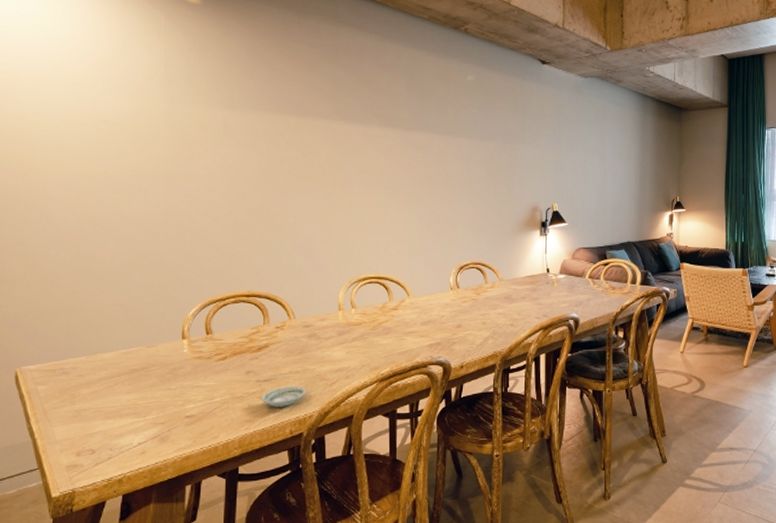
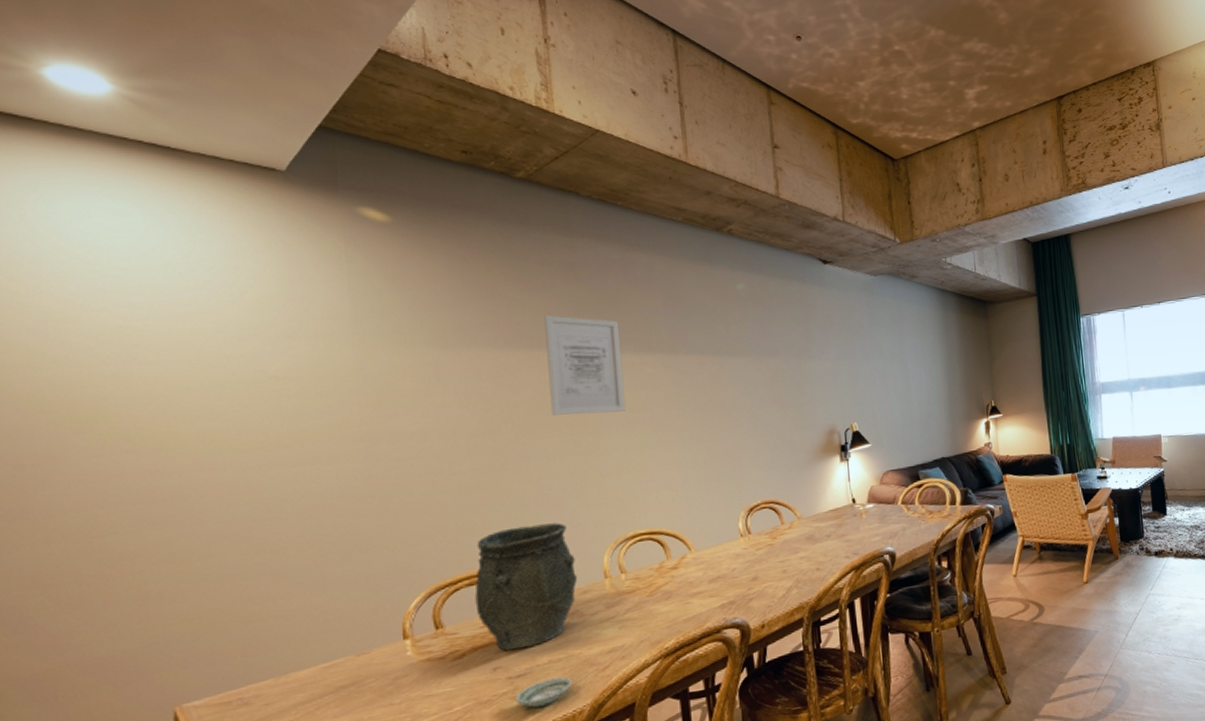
vase: none [238,260,318,359] -> present [475,522,578,651]
wall art: none [309,89,369,174] -> present [544,315,626,416]

